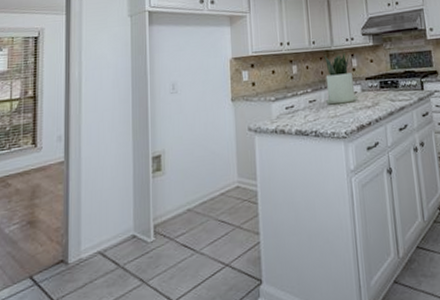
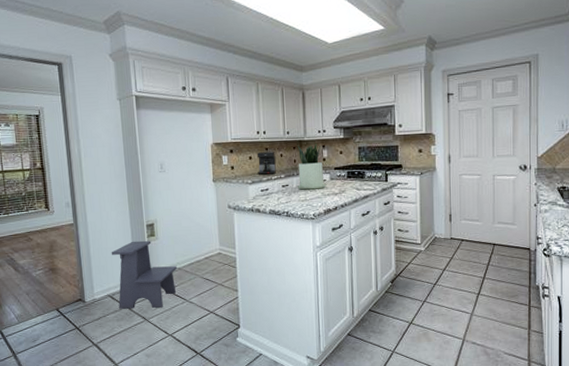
step stool: none [106,176,186,270] -> present [111,240,177,309]
coffee maker: none [281,64,303,90] -> present [257,151,277,175]

